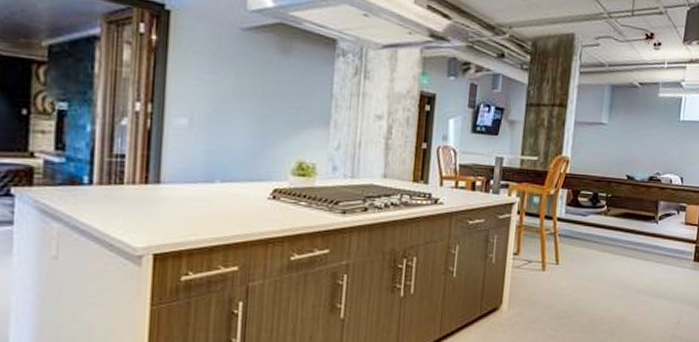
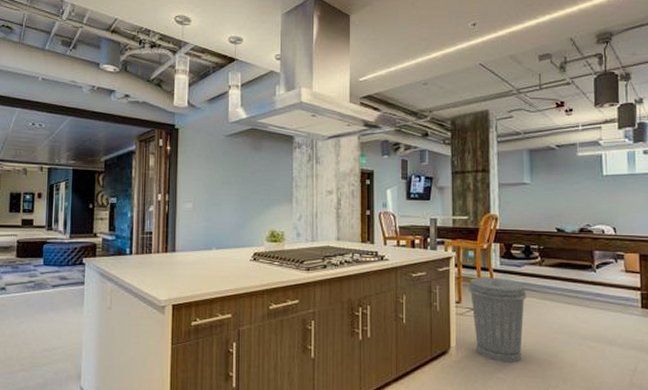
trash can: none [528,226,588,318] -> present [468,277,527,363]

